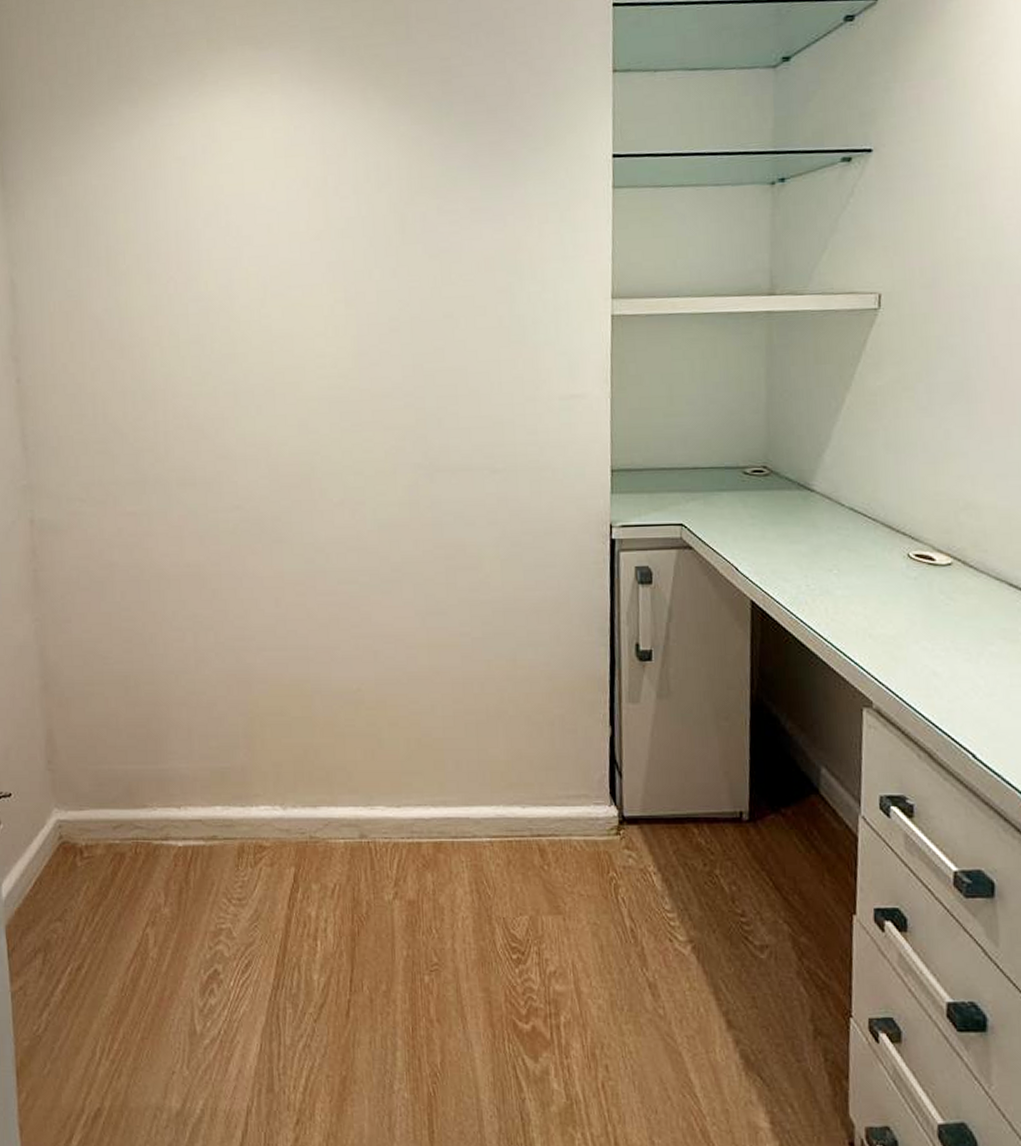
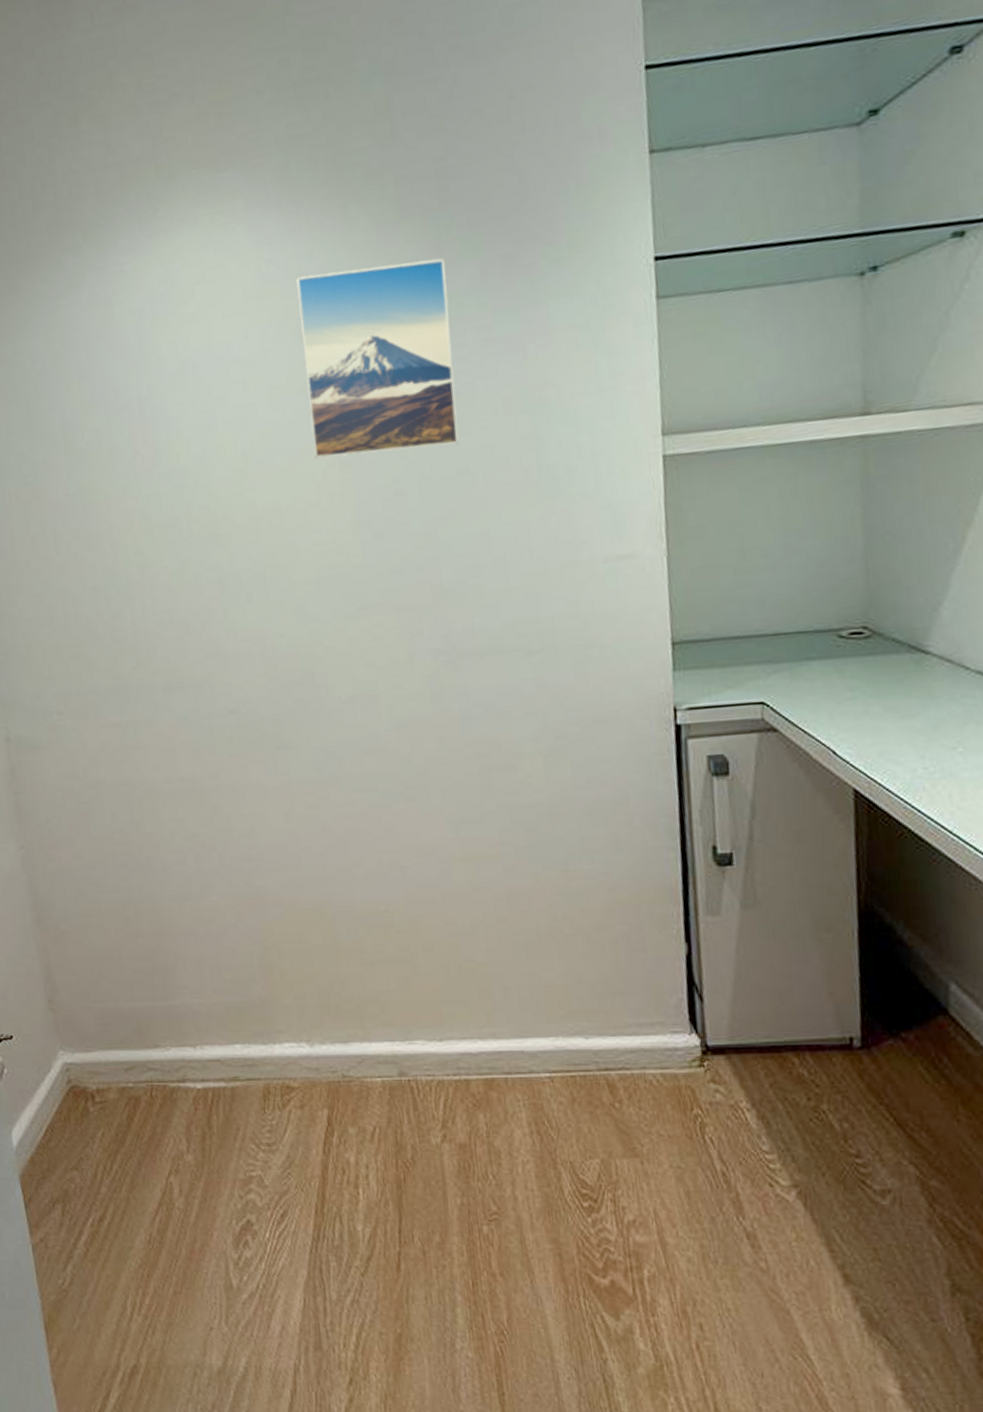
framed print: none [319,139,447,296] -> present [296,258,460,459]

